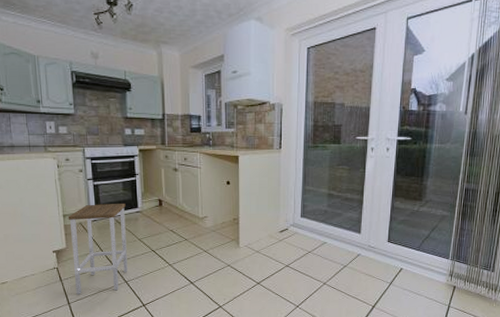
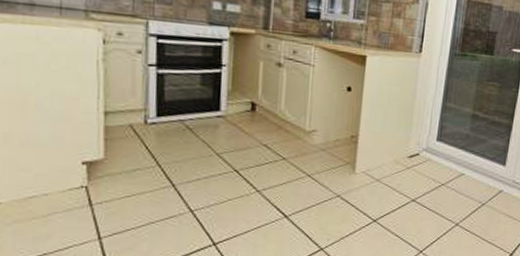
step stool: present [68,204,128,294] -> none [111,100,203,226]

